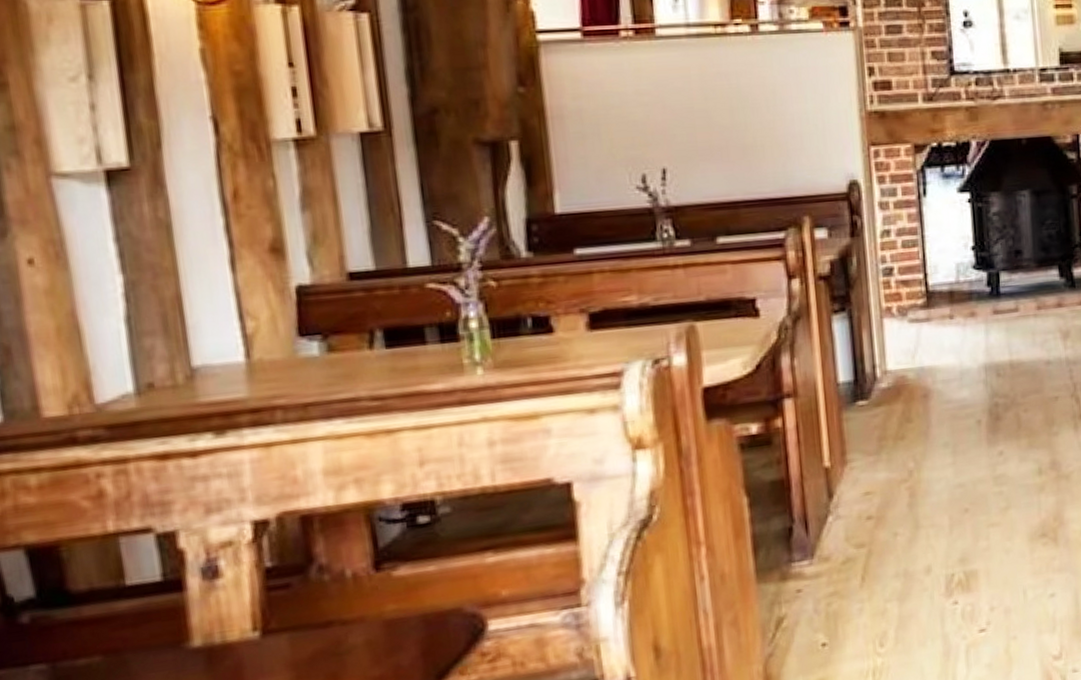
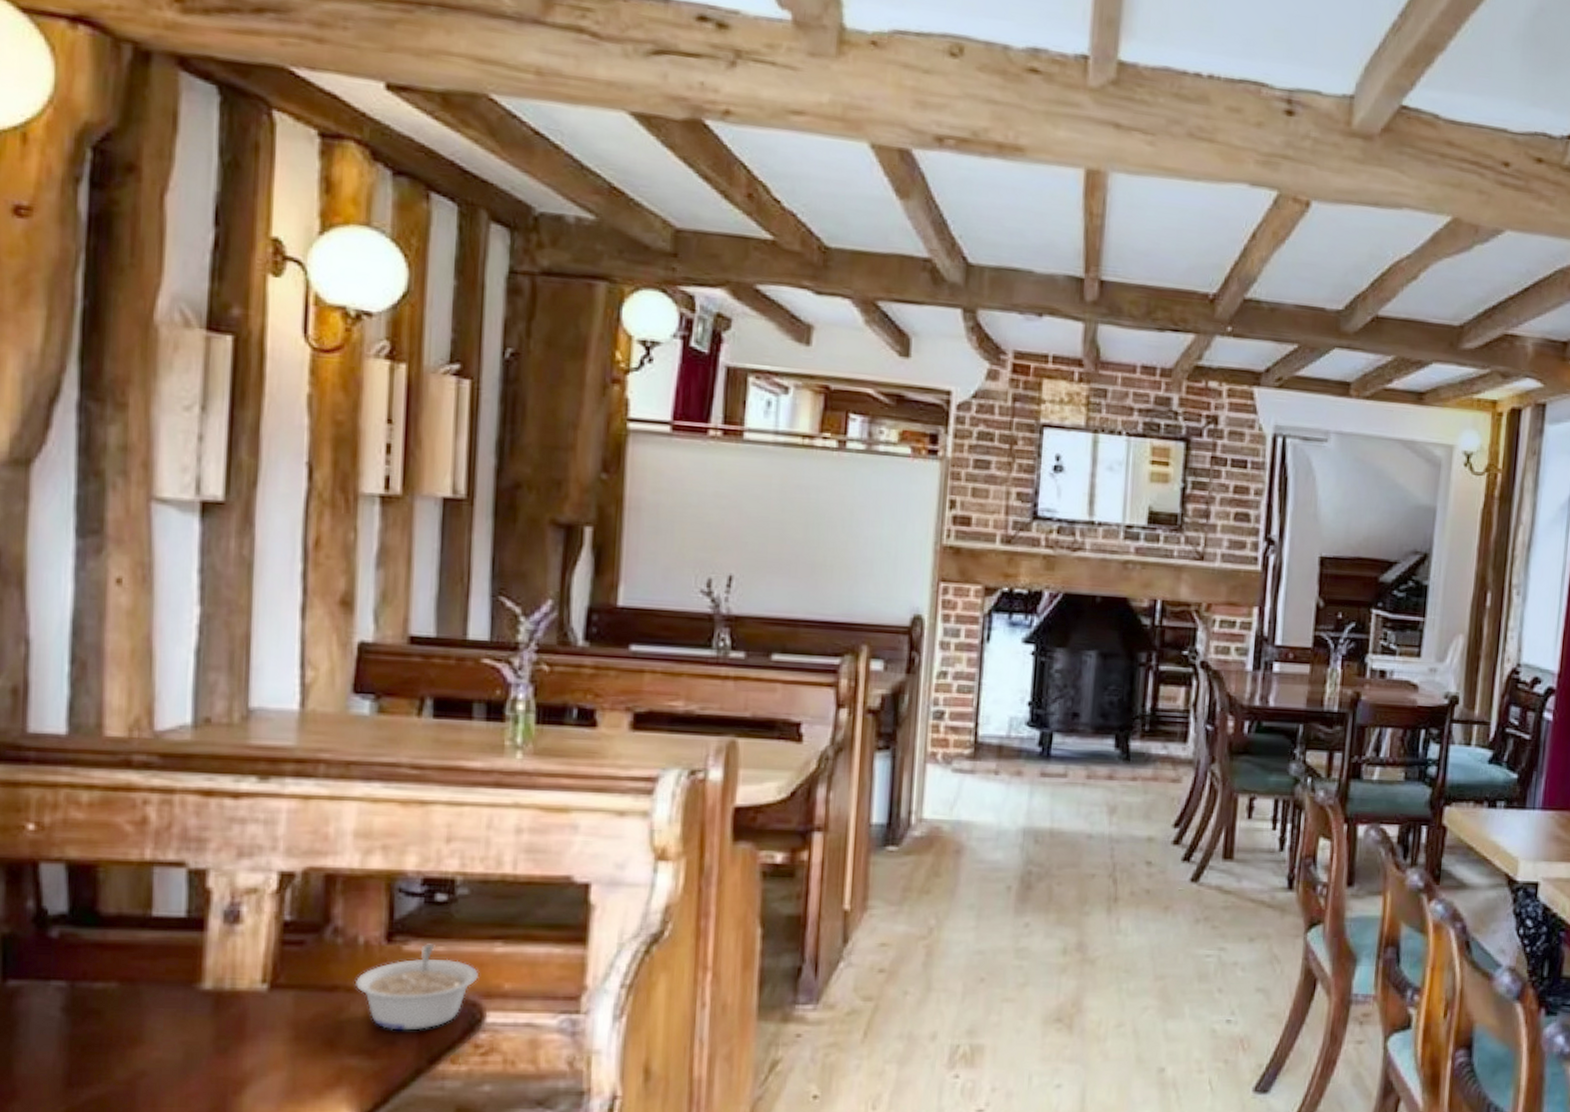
legume: none [350,565,475,654] -> present [356,943,479,1031]

